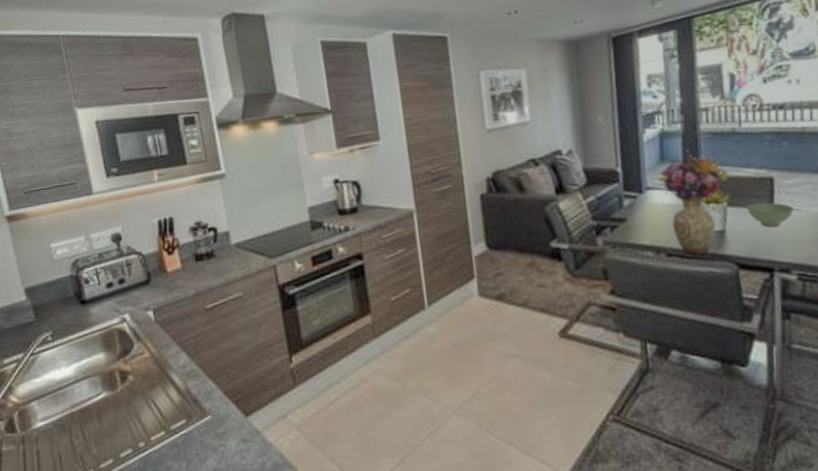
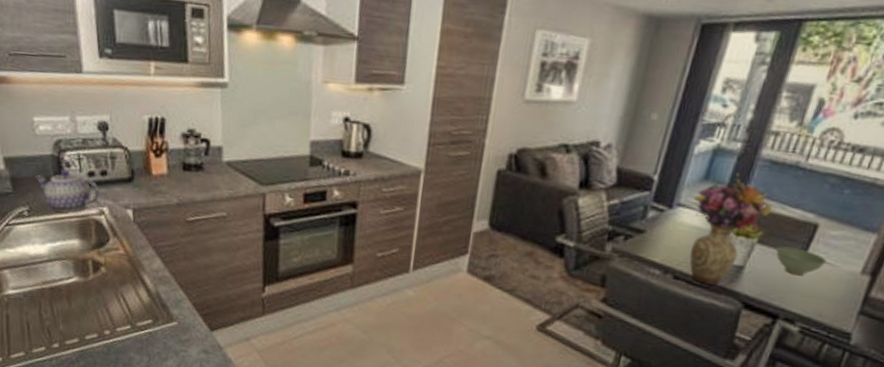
teapot: none [56,286,120,329] -> present [35,169,100,213]

